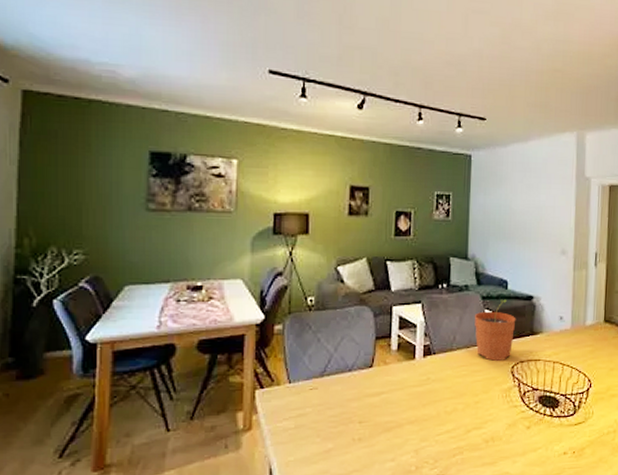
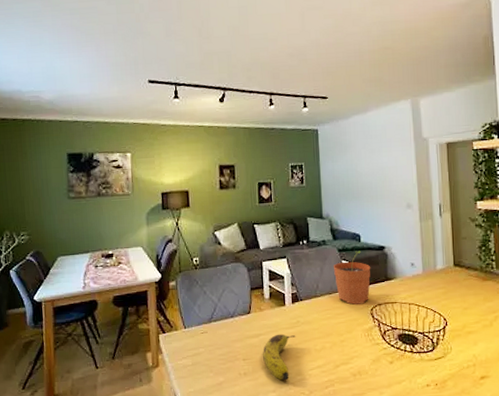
fruit: none [383,392,425,447] -> present [263,334,296,380]

